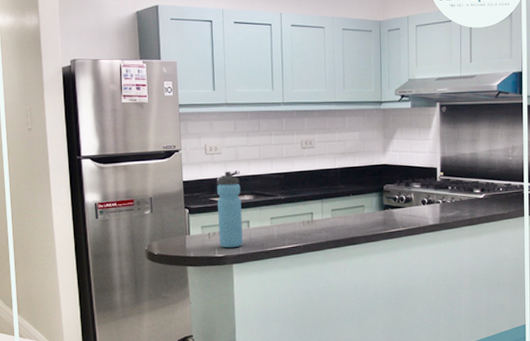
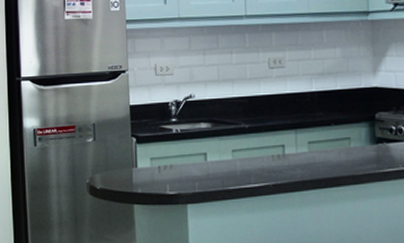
water bottle: present [217,171,243,248] -> none [168,94,199,185]

